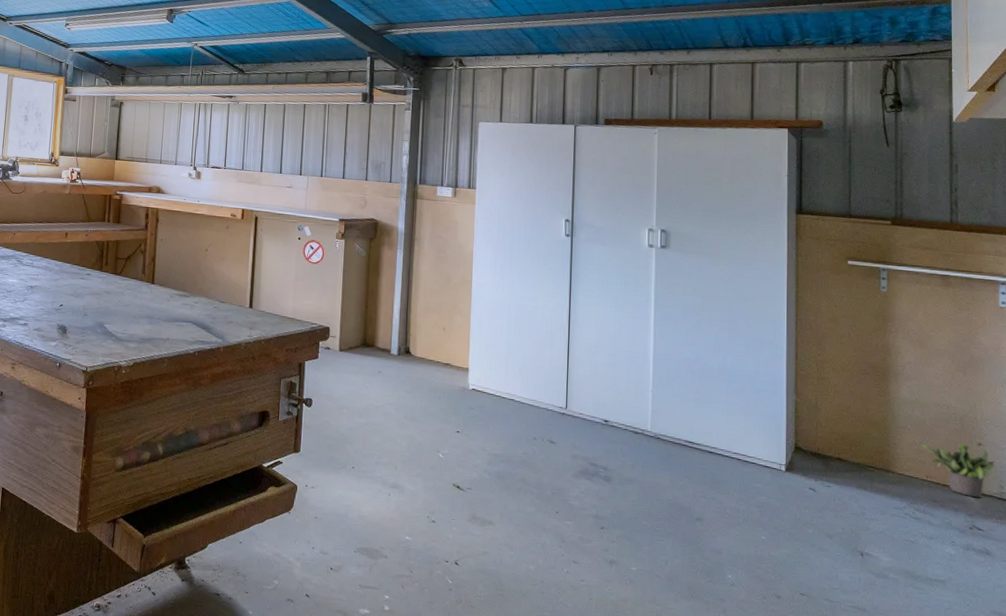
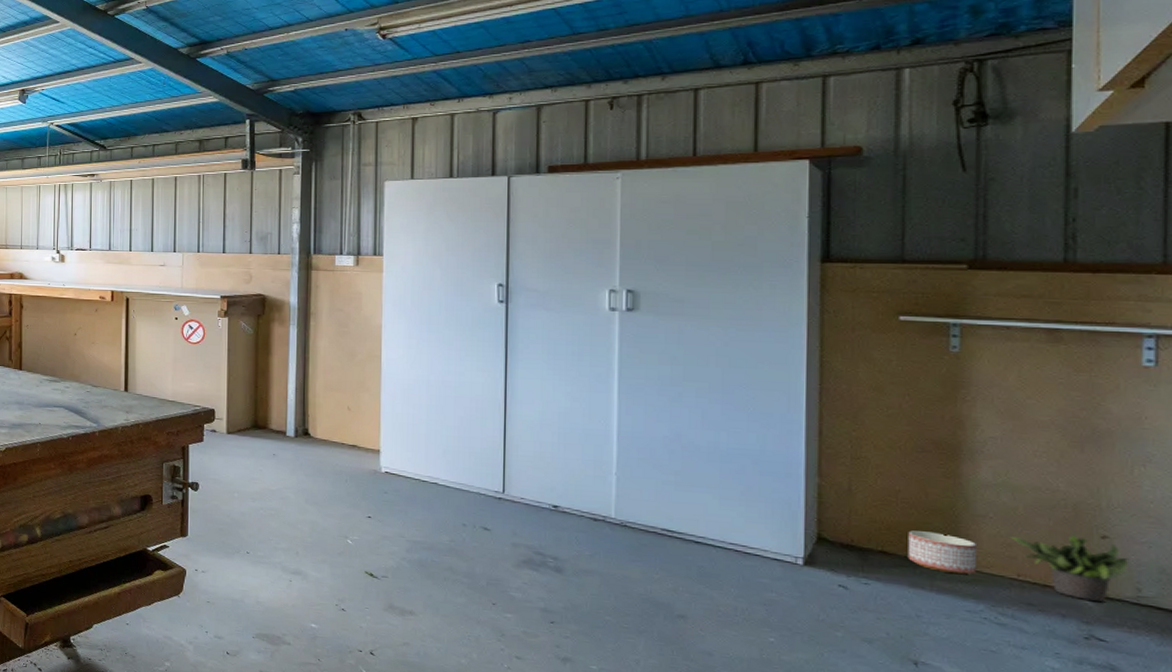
planter: none [855,440,901,478] -> present [908,530,978,575]

